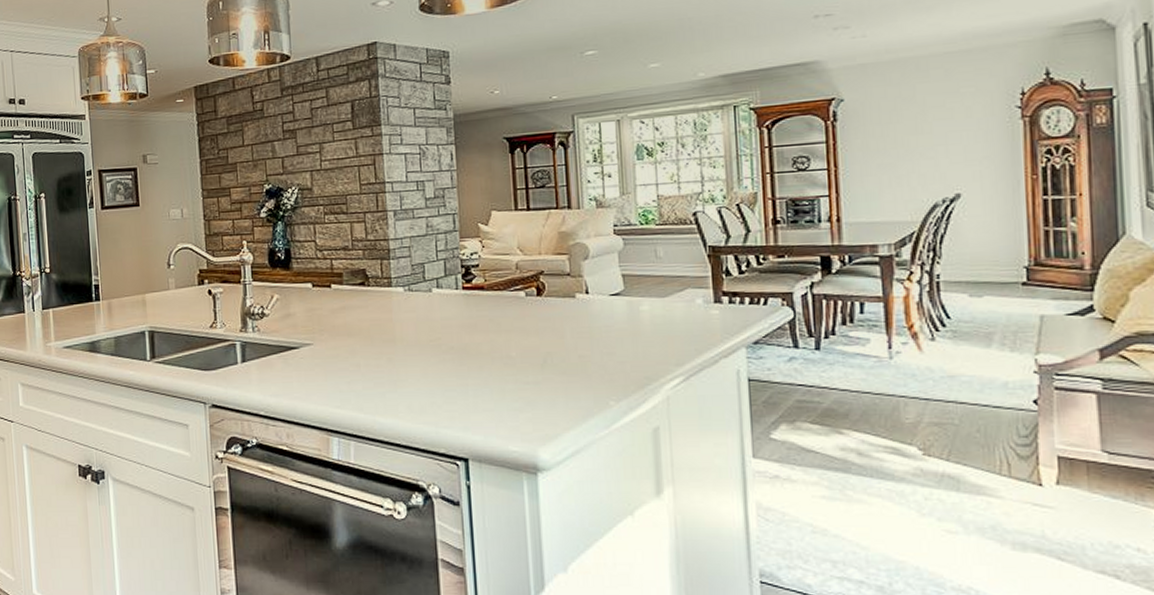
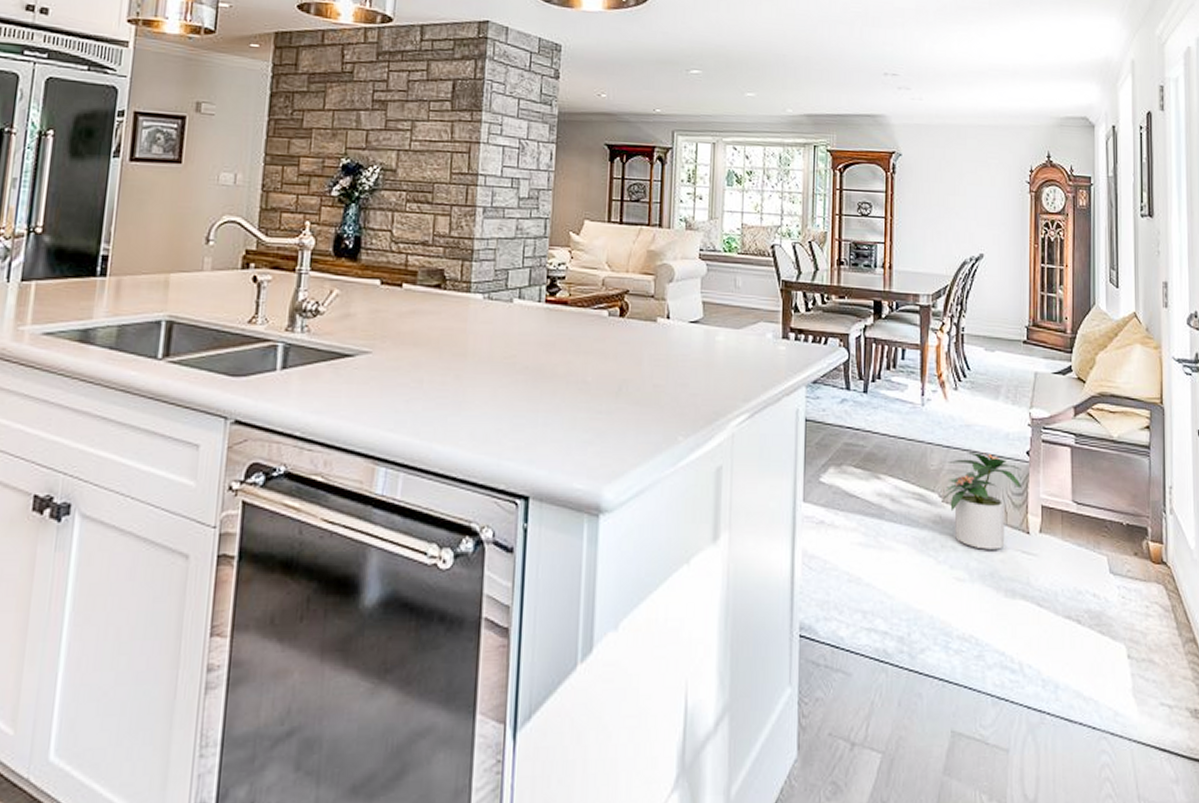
potted plant: none [922,403,1028,502] -> present [942,451,1021,550]

